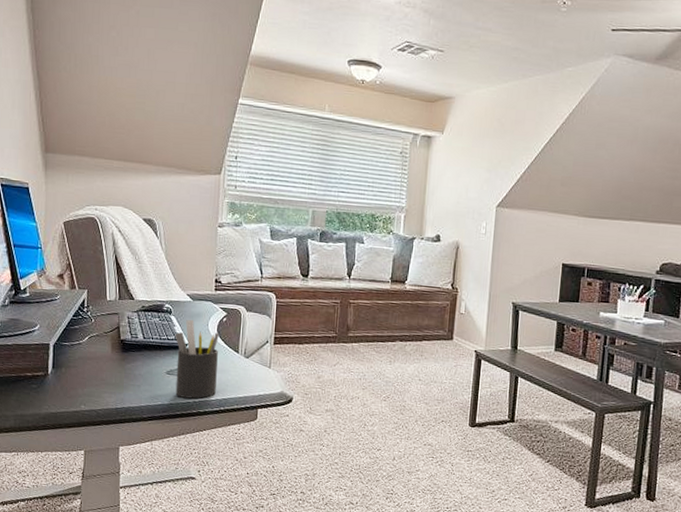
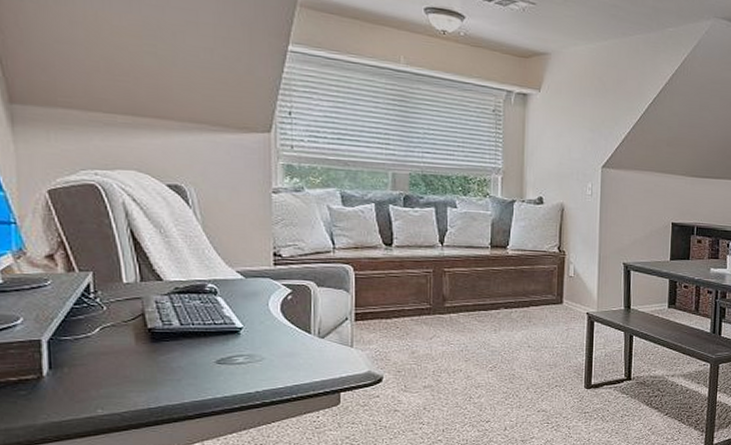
pen holder: present [174,319,220,399] -> none [223,299,285,389]

